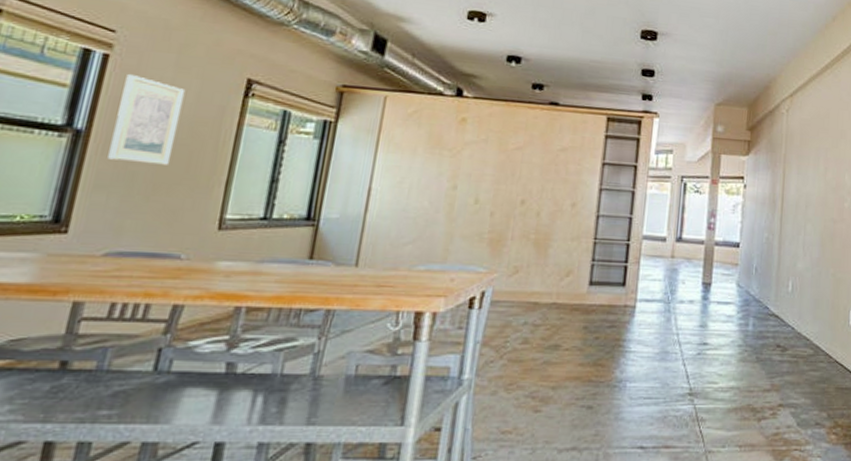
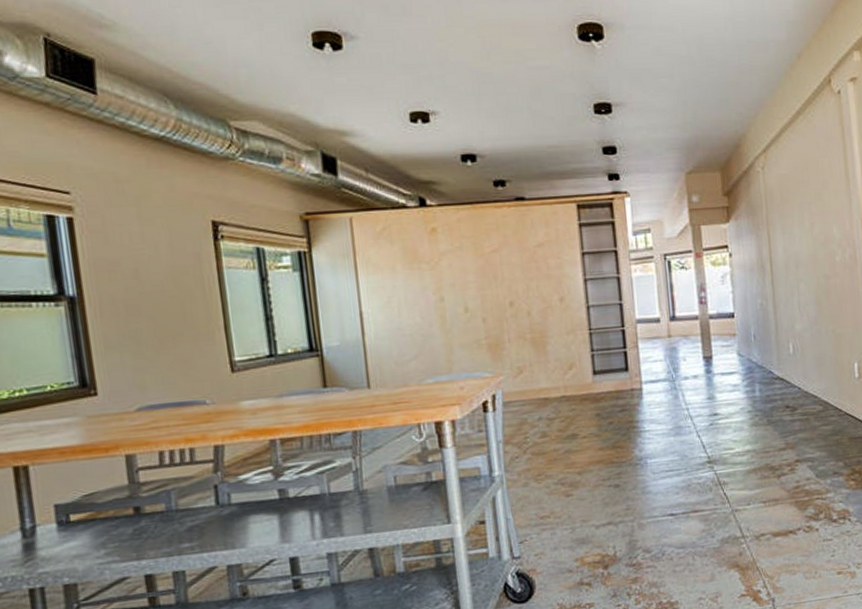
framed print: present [107,74,186,165] -> none [96,234,165,321]

